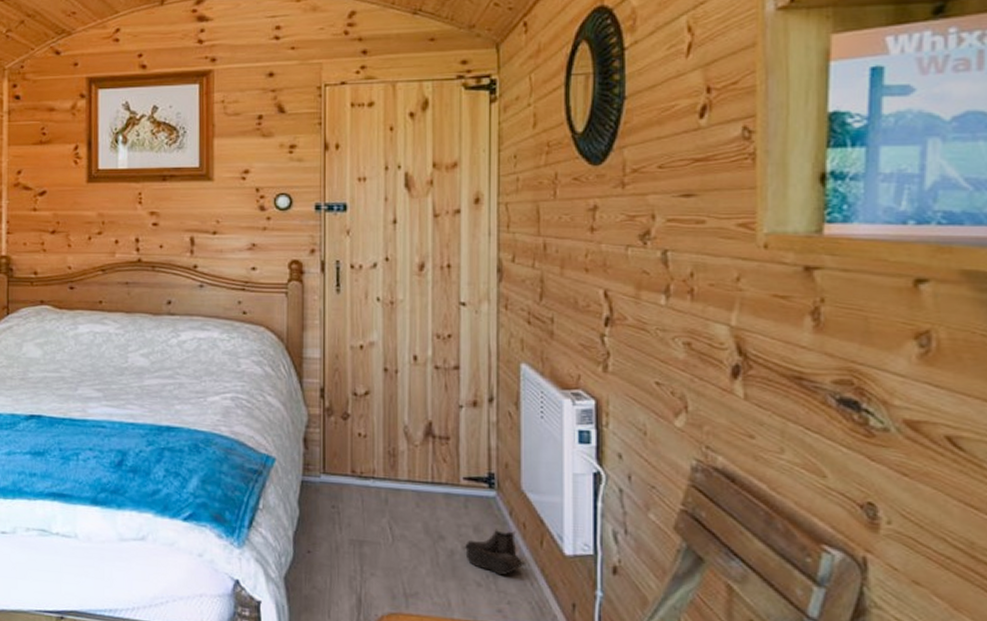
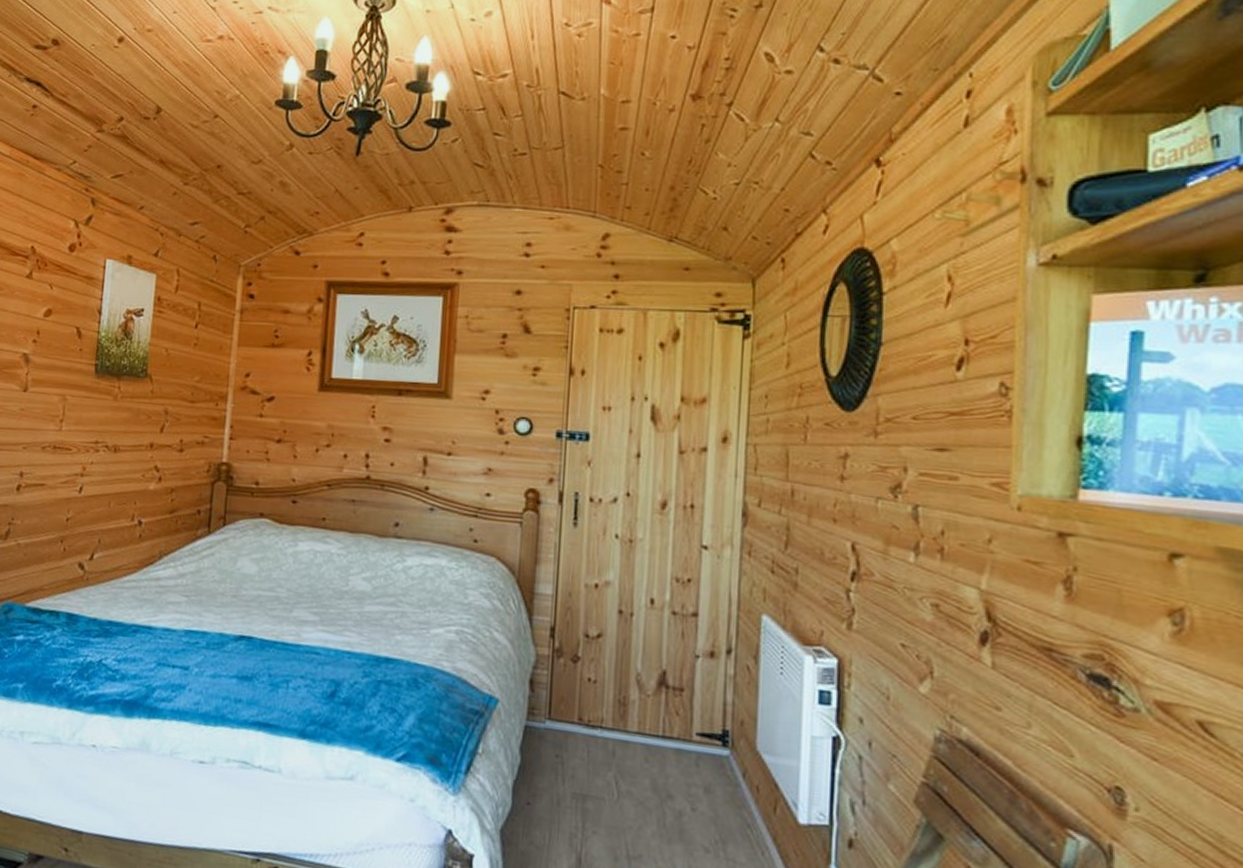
boots: present [465,527,525,575] -> none [694,789,756,842]

